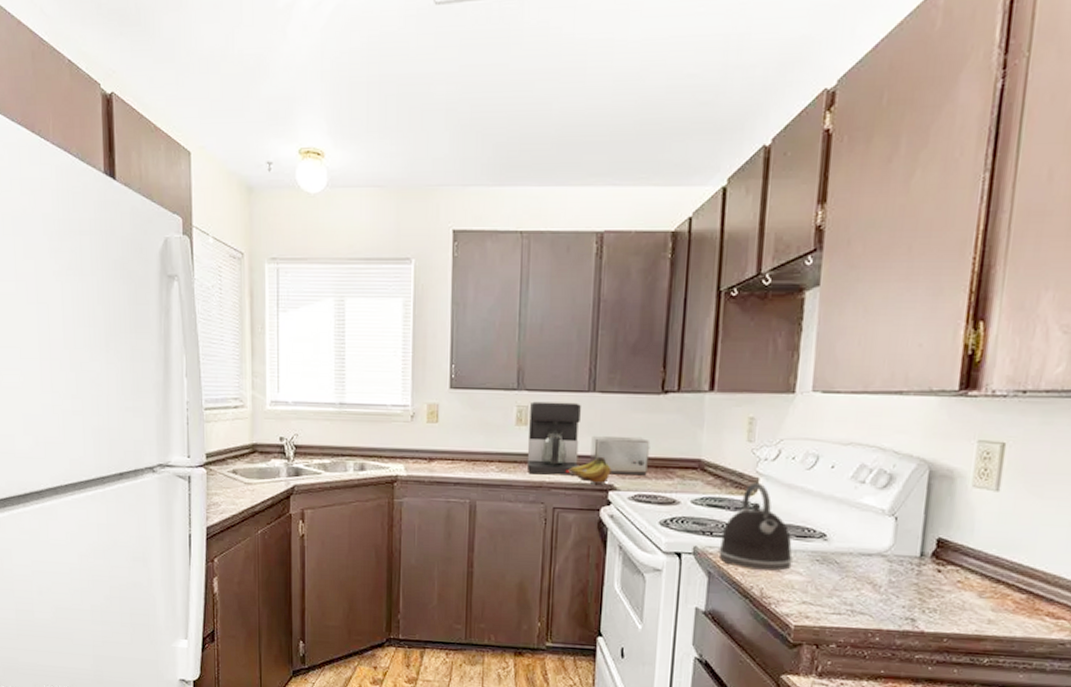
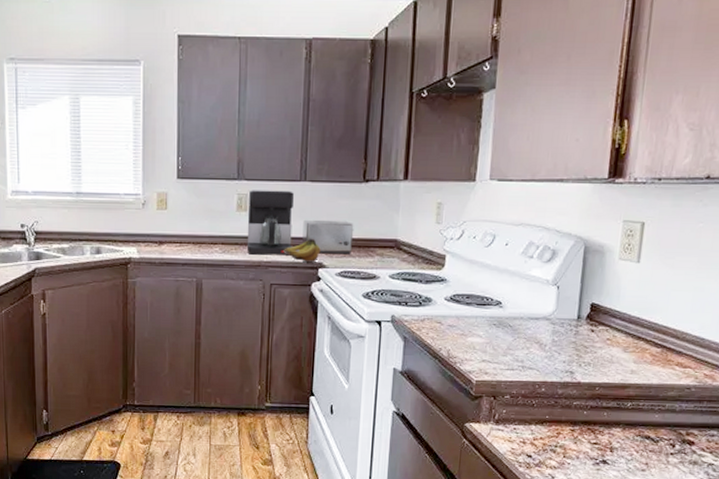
kettle: present [718,482,794,571] -> none [412,258,475,335]

